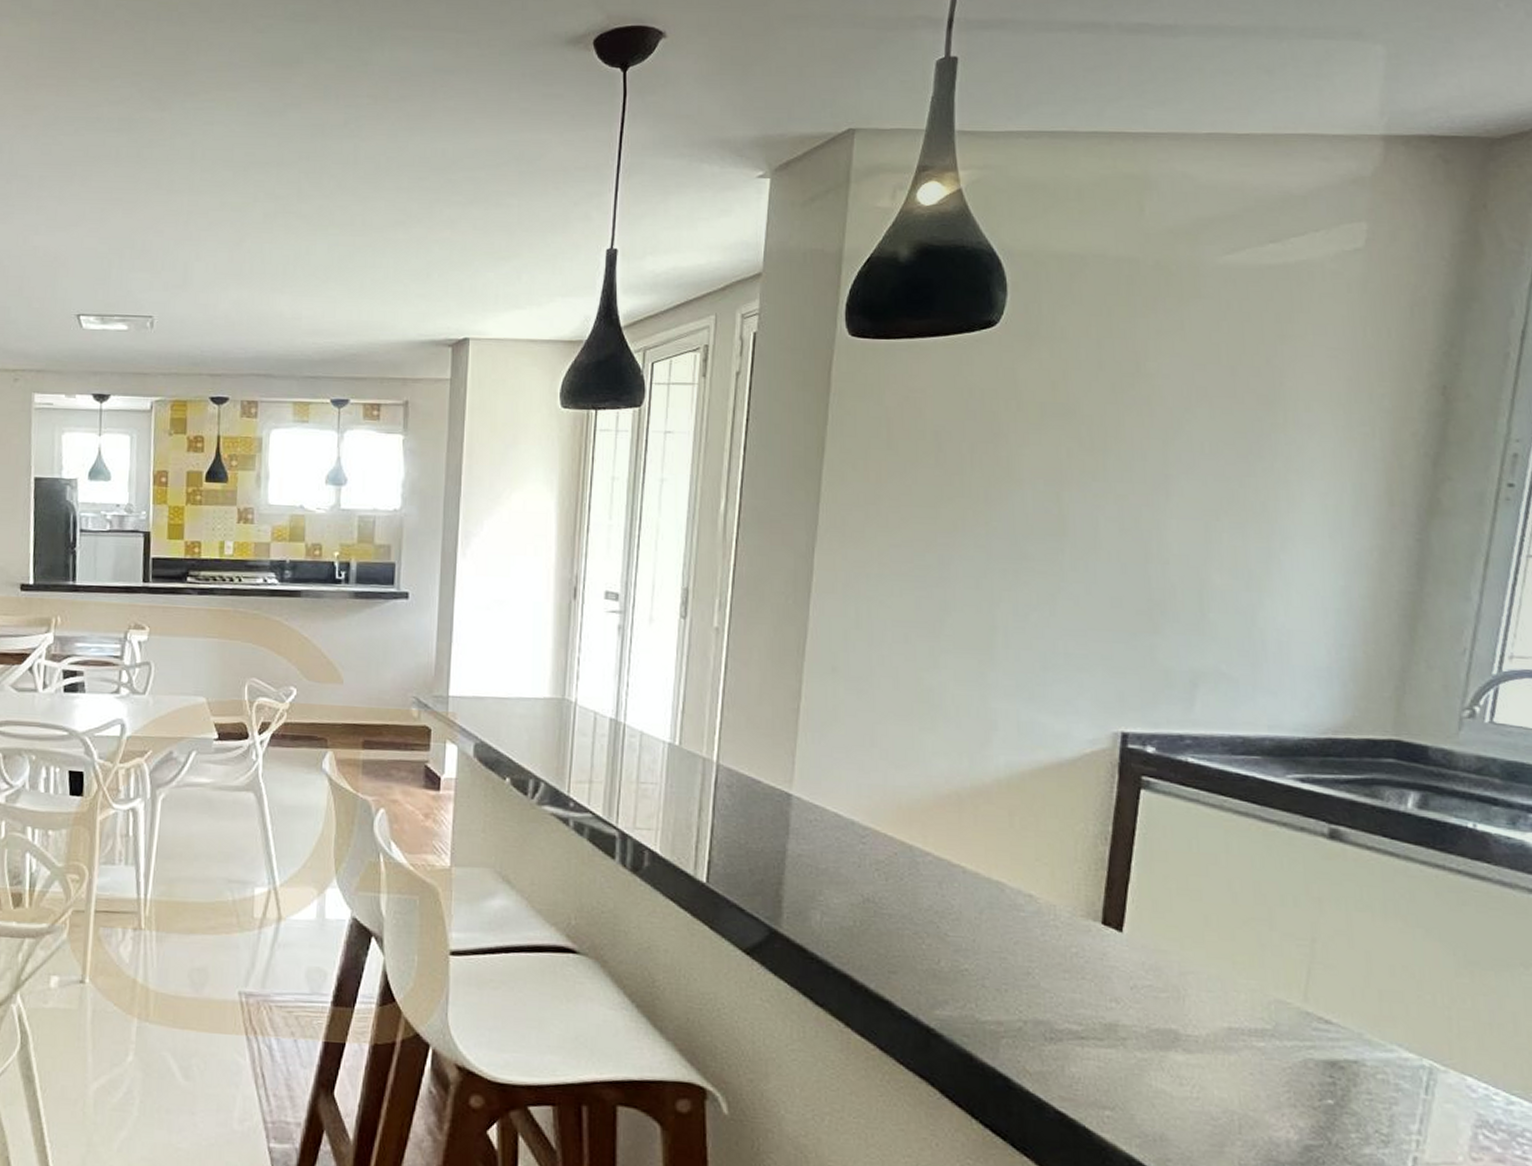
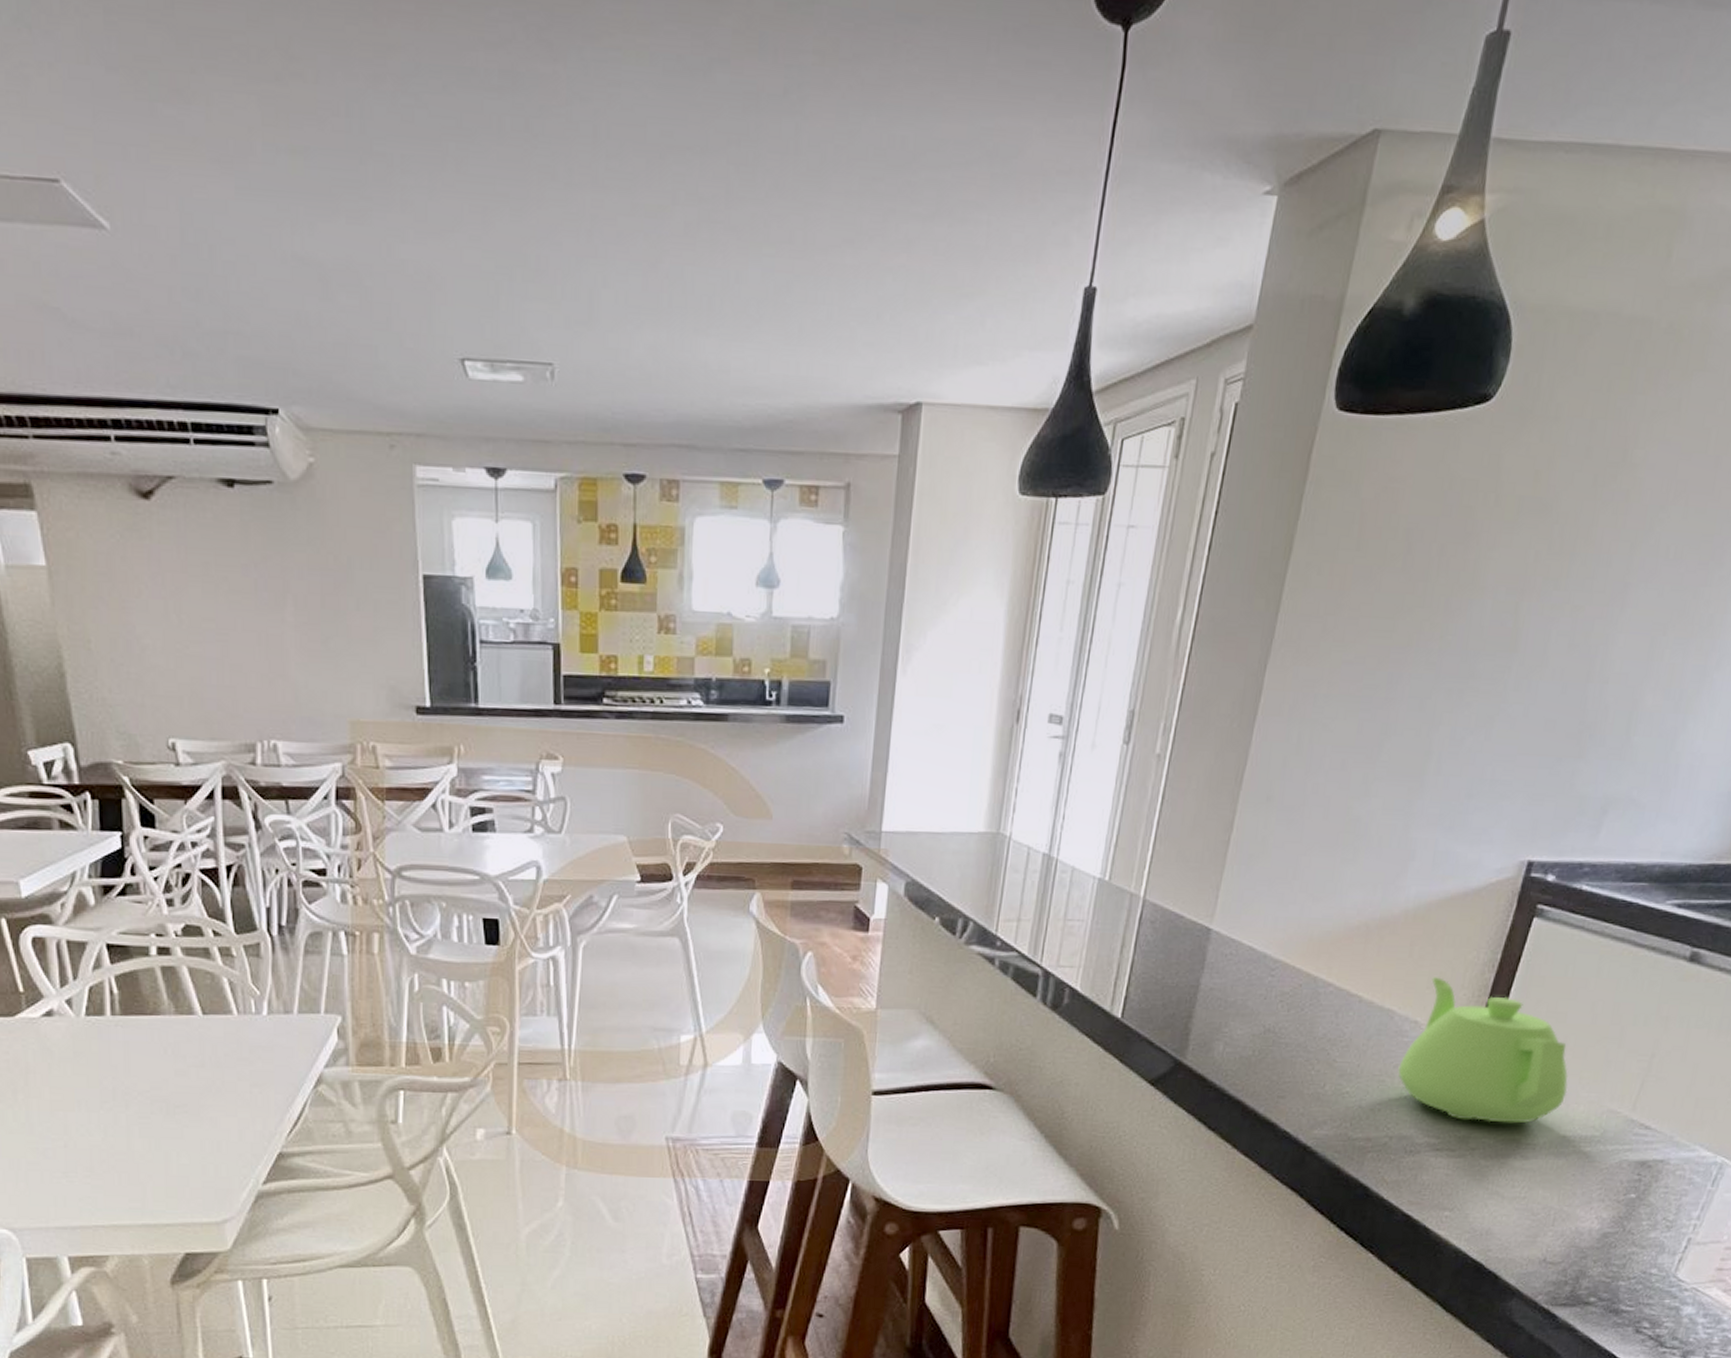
teapot: none [1020,849,1222,1012] -> present [1398,977,1569,1124]

